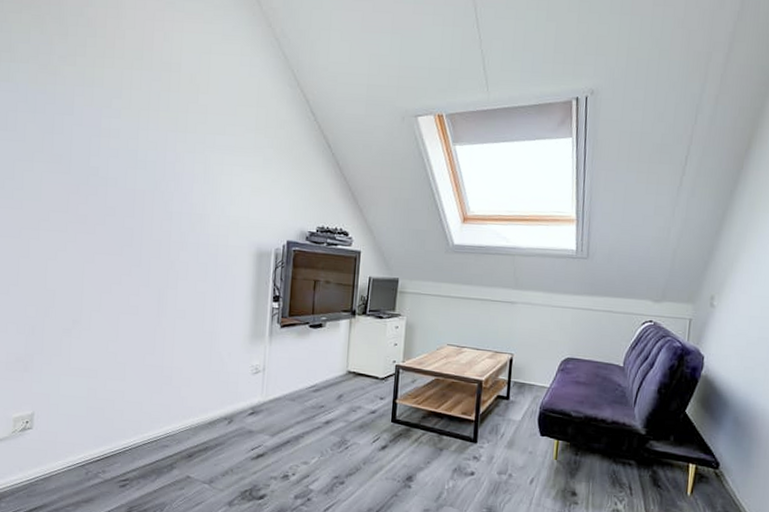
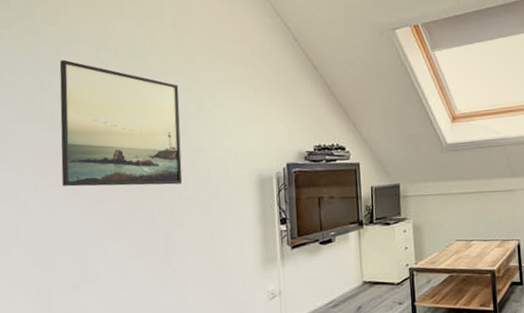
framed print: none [64,102,189,246] -> present [59,60,183,187]

